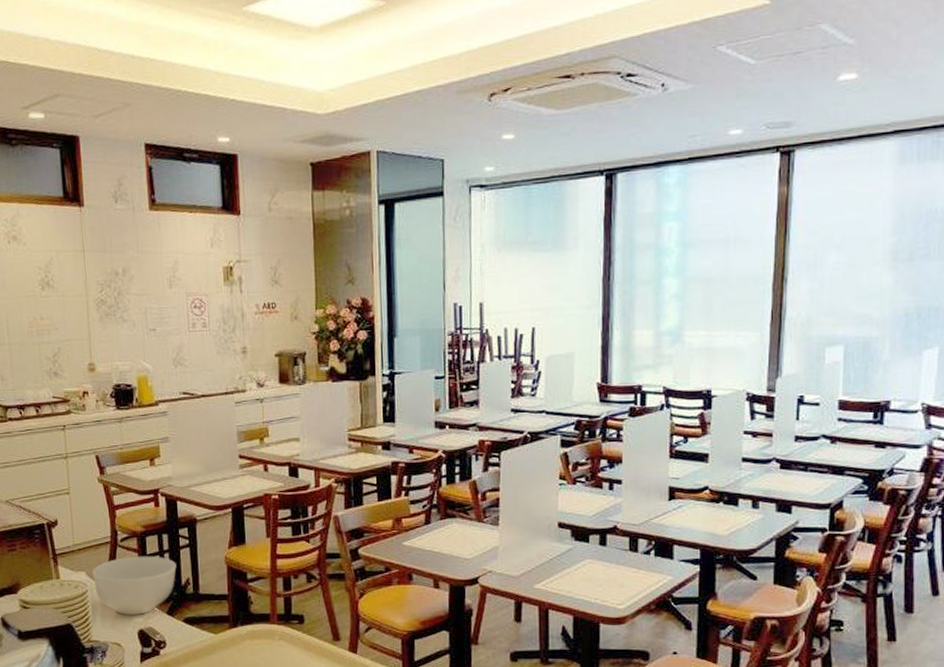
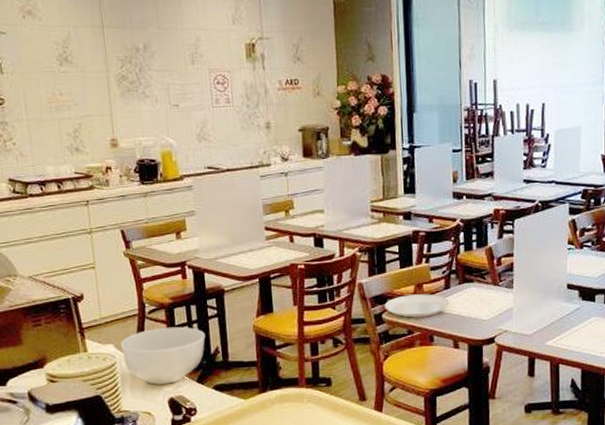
plate: none [361,529,430,554] -> present [384,294,450,318]

